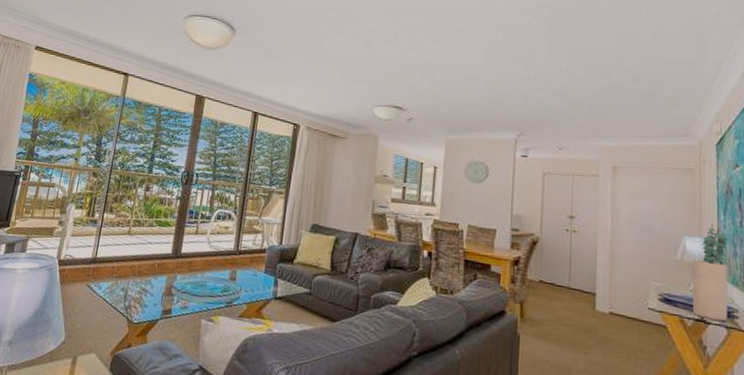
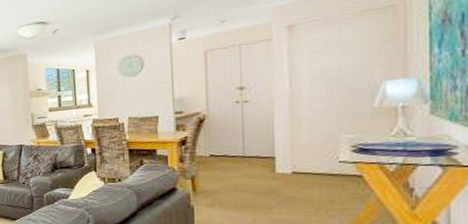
vase: present [692,224,728,322] -> none [394,61,444,162]

